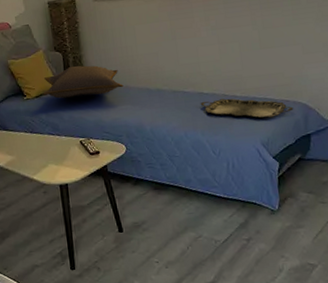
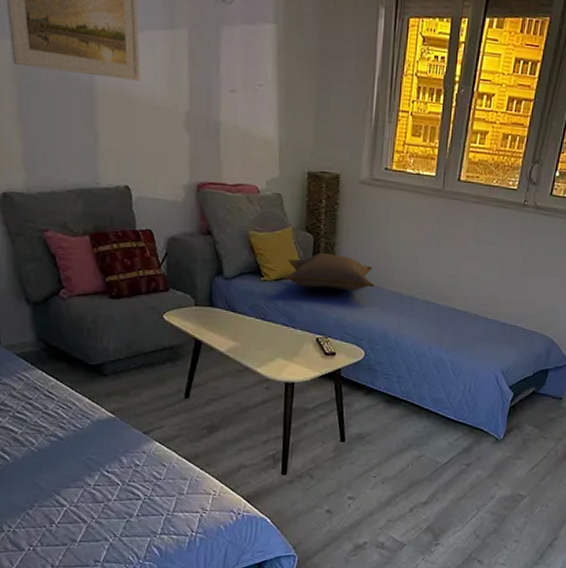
serving tray: present [200,98,294,118] -> none [450,318,540,347]

